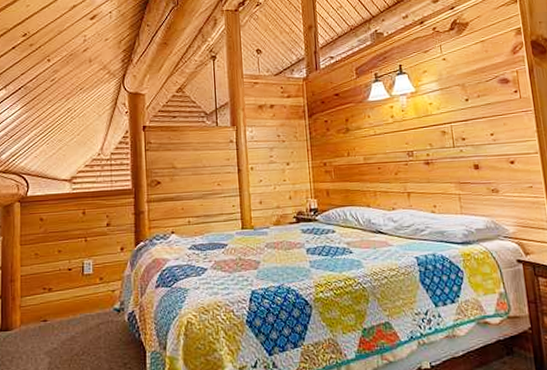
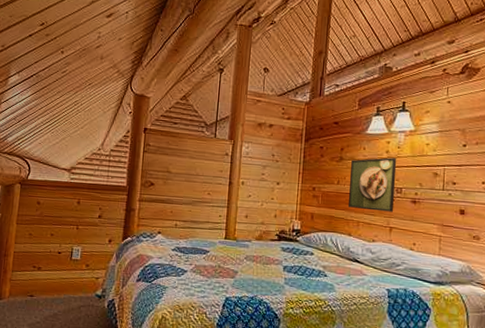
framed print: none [358,121,409,179] -> present [348,157,397,212]

